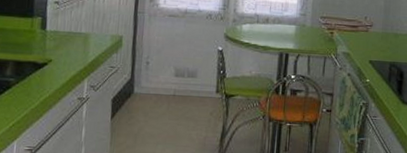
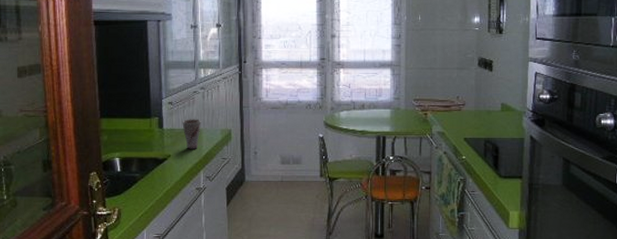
cup: none [68,21,90,55] -> present [182,119,201,149]

